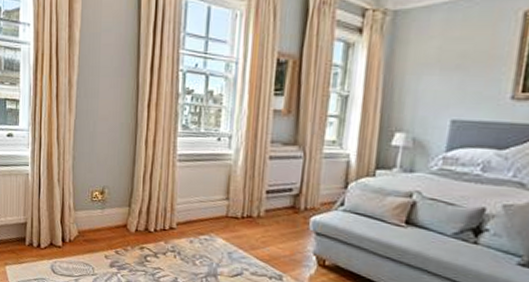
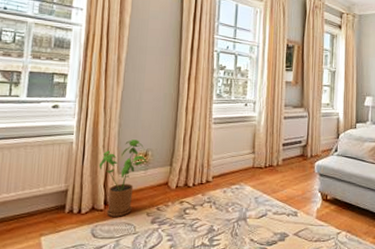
house plant: none [55,174,104,256] -> present [99,139,147,217]

